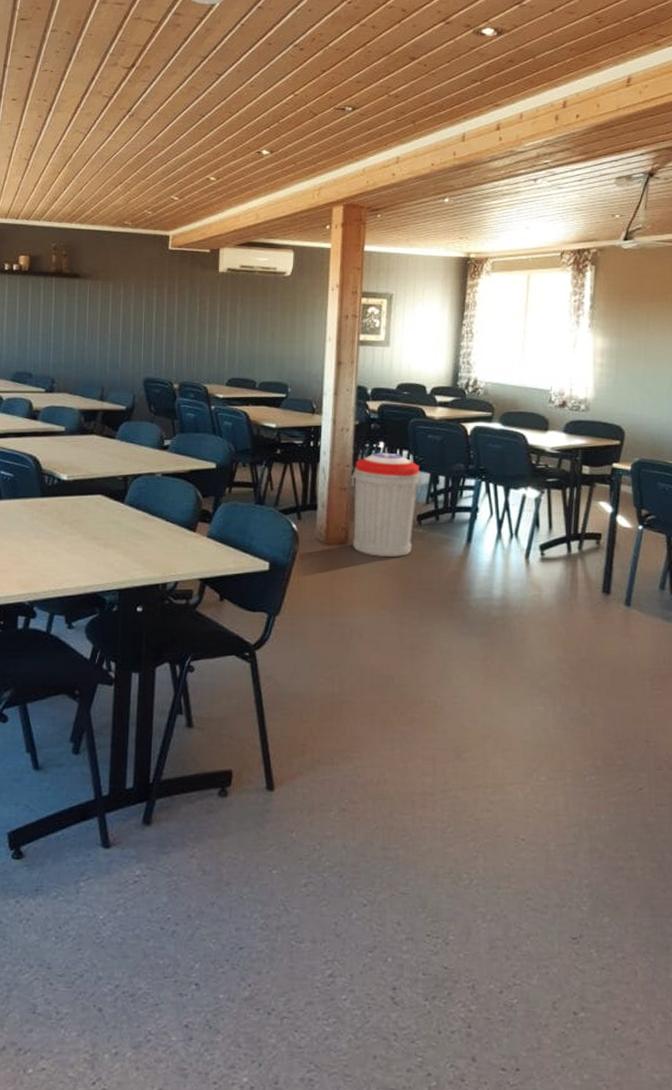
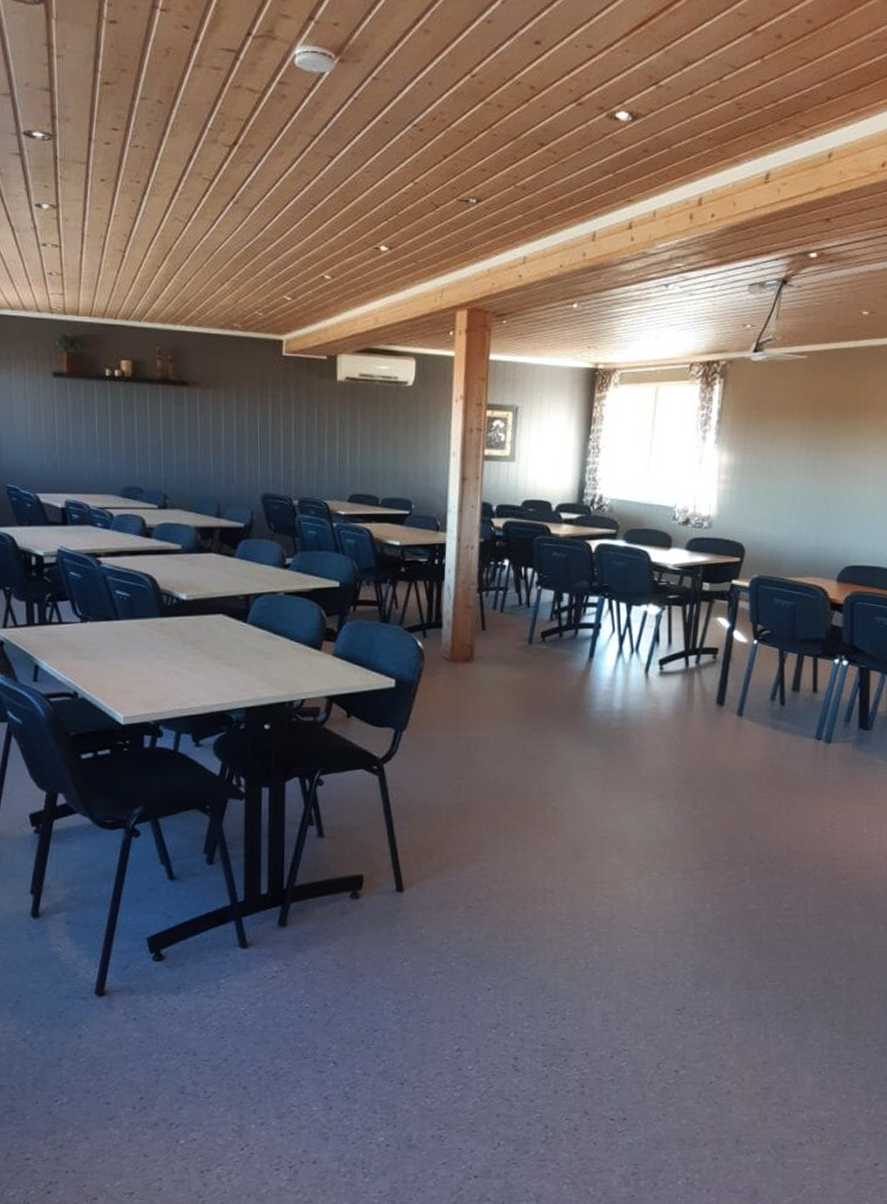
trash can: present [351,452,421,557] -> none [476,570,545,673]

